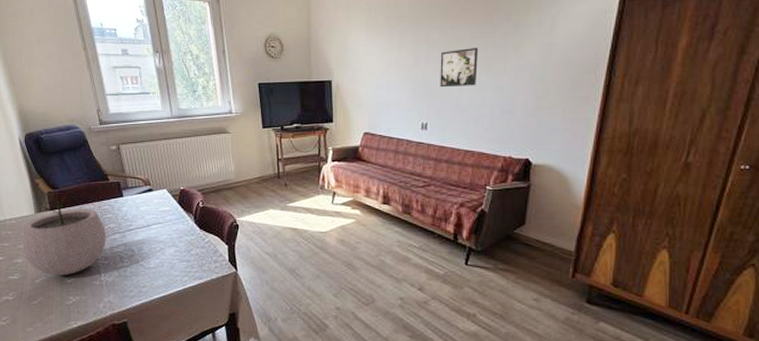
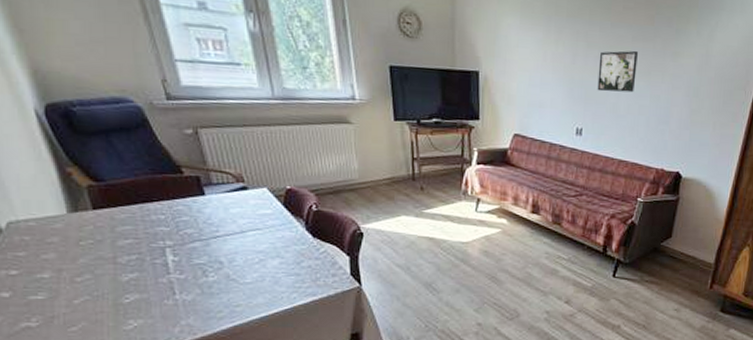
plant pot: present [21,193,106,275] -> none [47,187,182,294]

